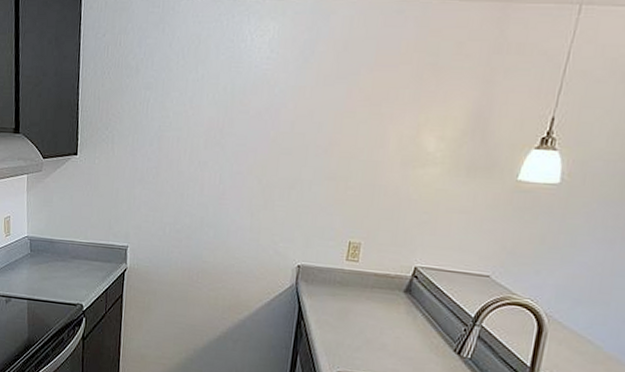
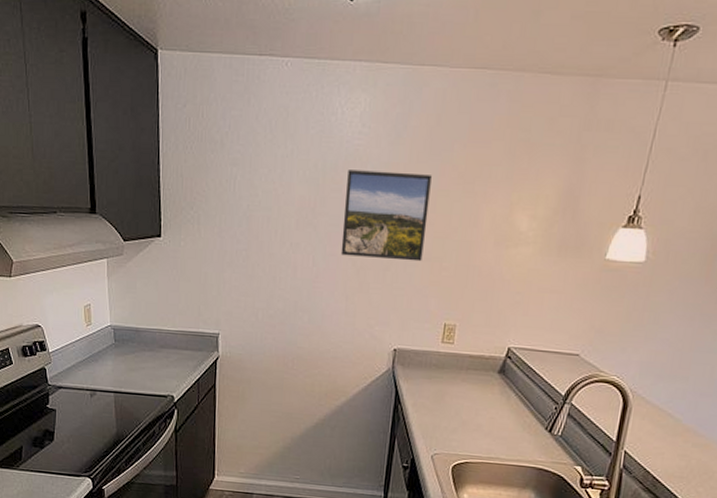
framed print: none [247,93,338,181] -> present [340,170,432,262]

